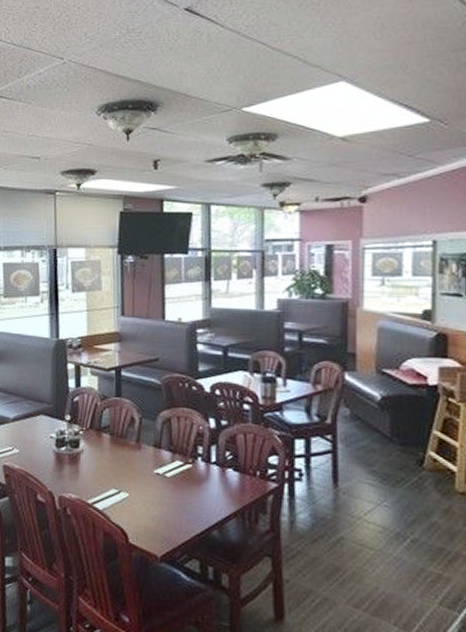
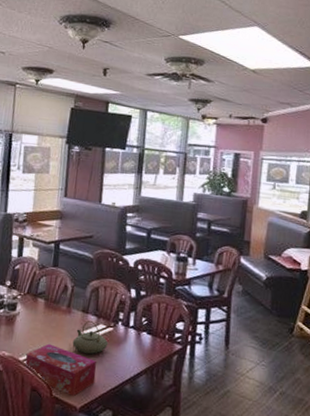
tissue box: none [94,484,176,543] -> present [25,343,97,396]
teapot: none [145,456,188,496] -> present [72,320,109,355]

